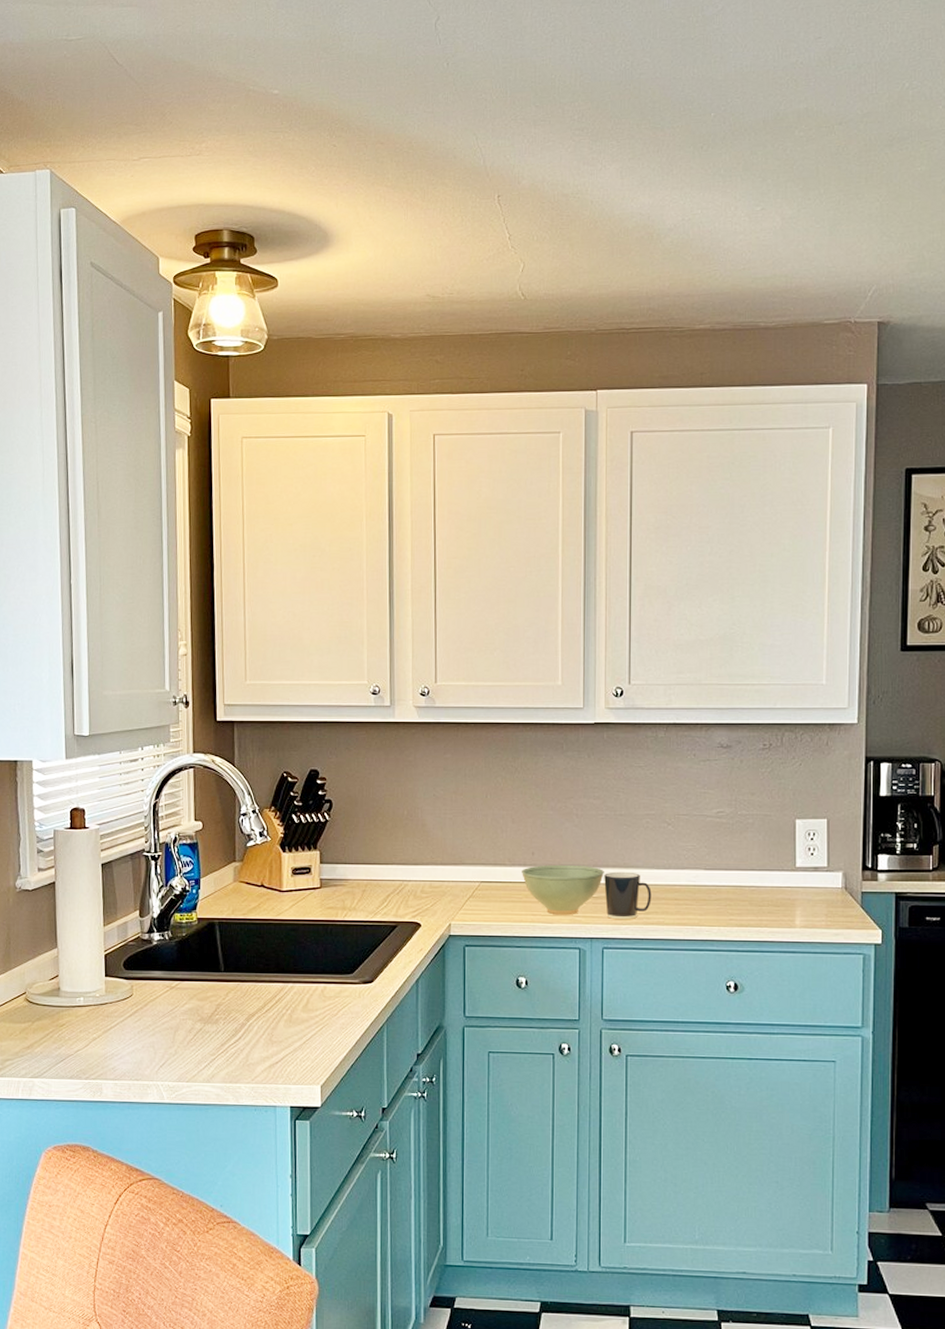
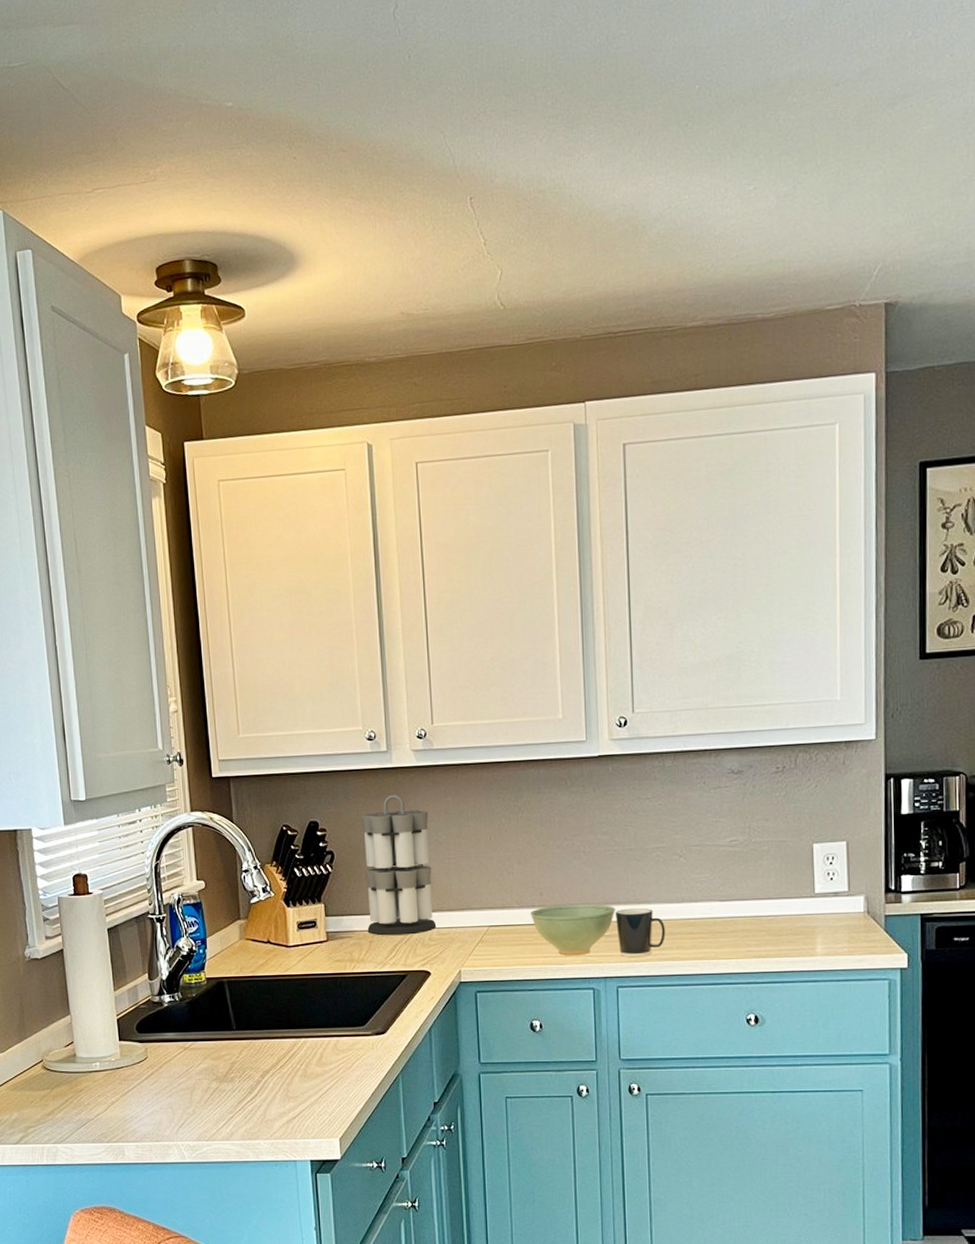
spice rack: none [361,748,429,886] -> present [361,794,437,936]

